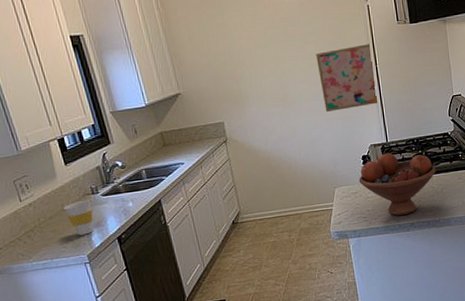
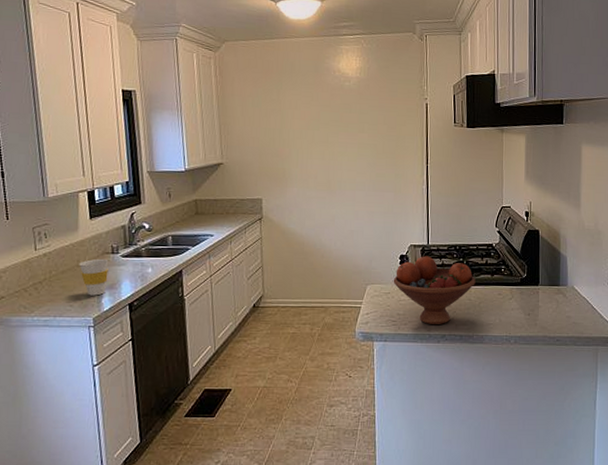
wall art: present [316,44,377,112] -> none [367,141,424,205]

